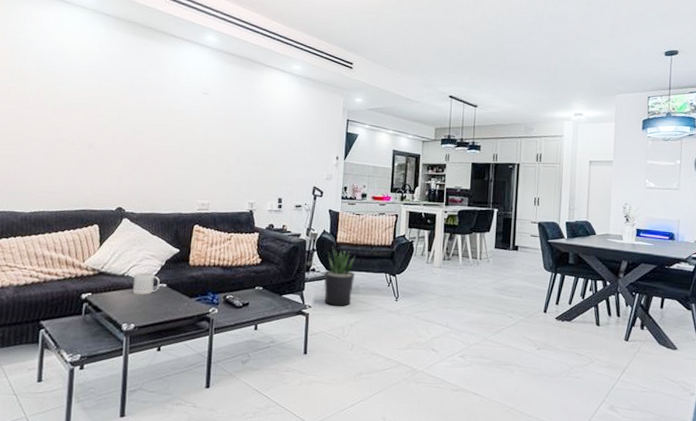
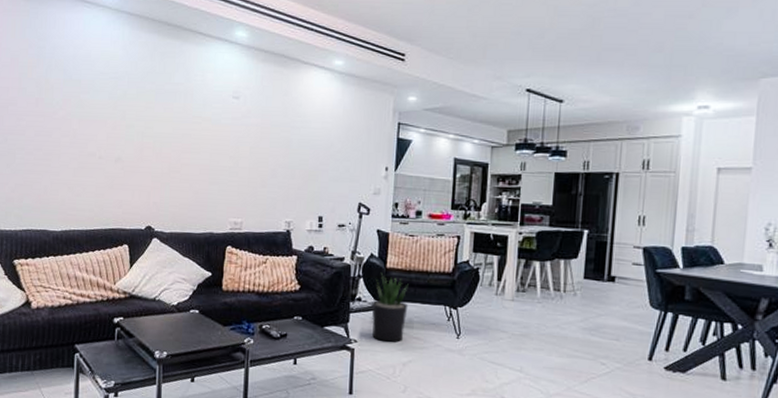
mug: present [132,272,160,296] -> none [164,296,192,322]

